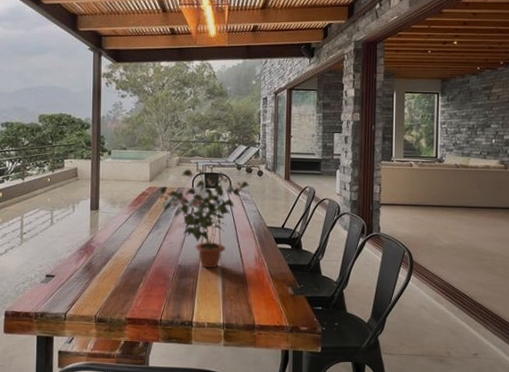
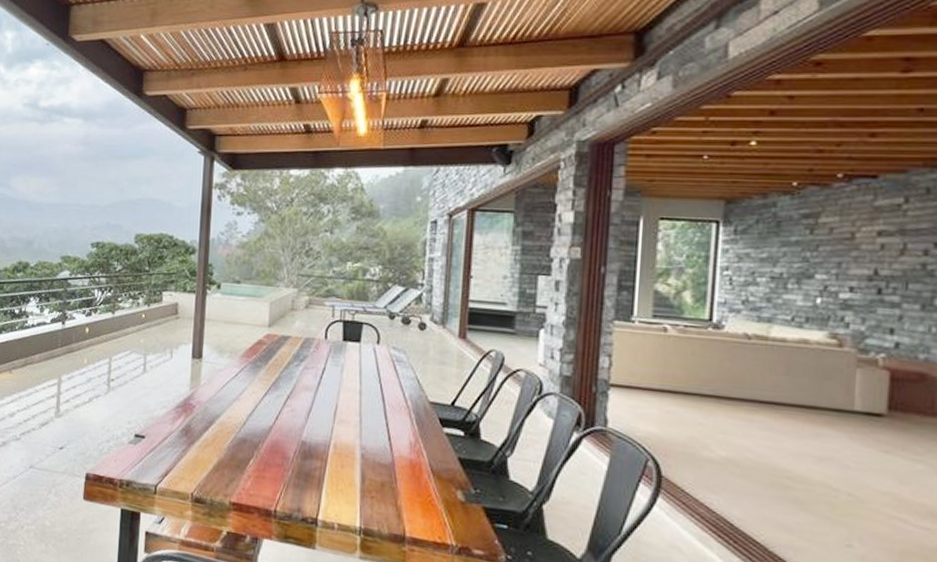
potted plant: present [159,168,249,268] -> none [280,313,405,451]

